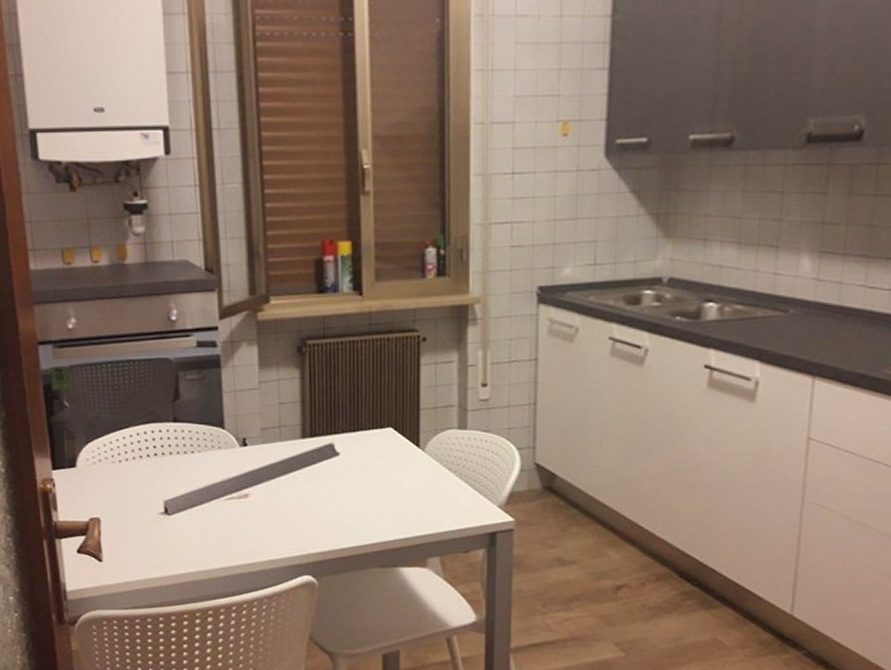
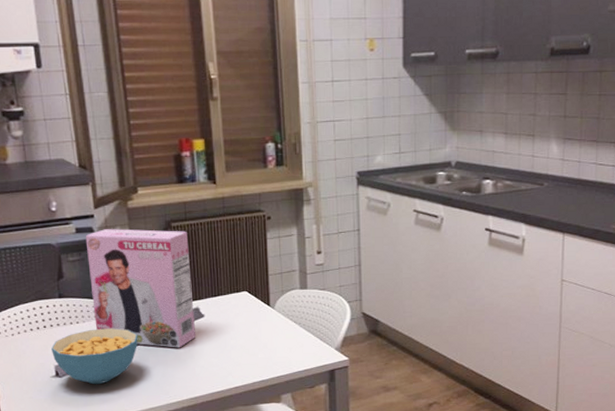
cereal bowl: none [162,461,260,527] -> present [51,328,138,385]
cereal box: none [207,344,329,491] -> present [85,229,196,348]

